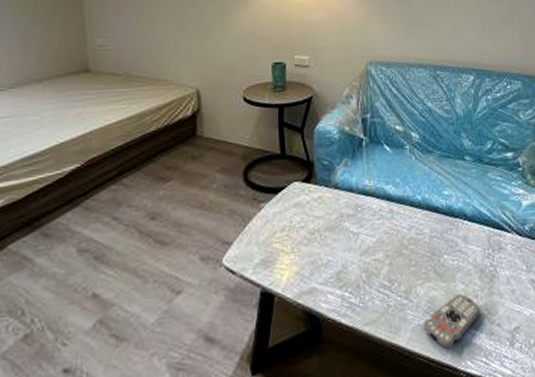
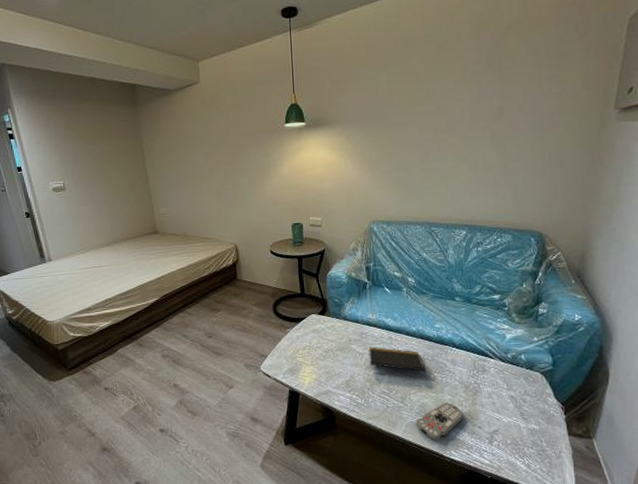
notepad: none [365,223,434,258] -> present [368,346,426,375]

